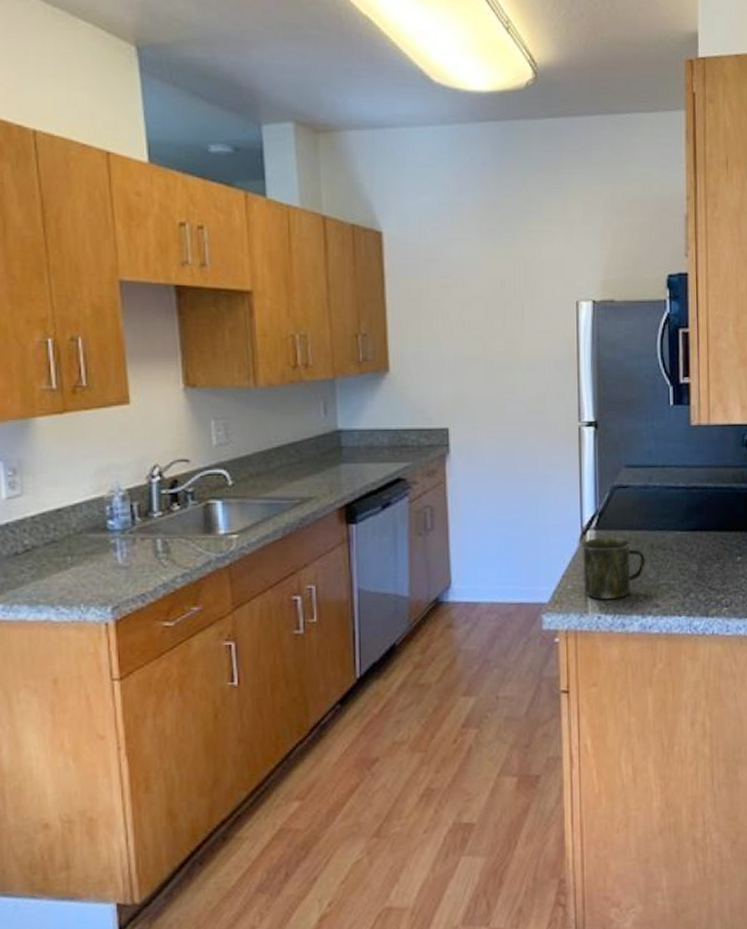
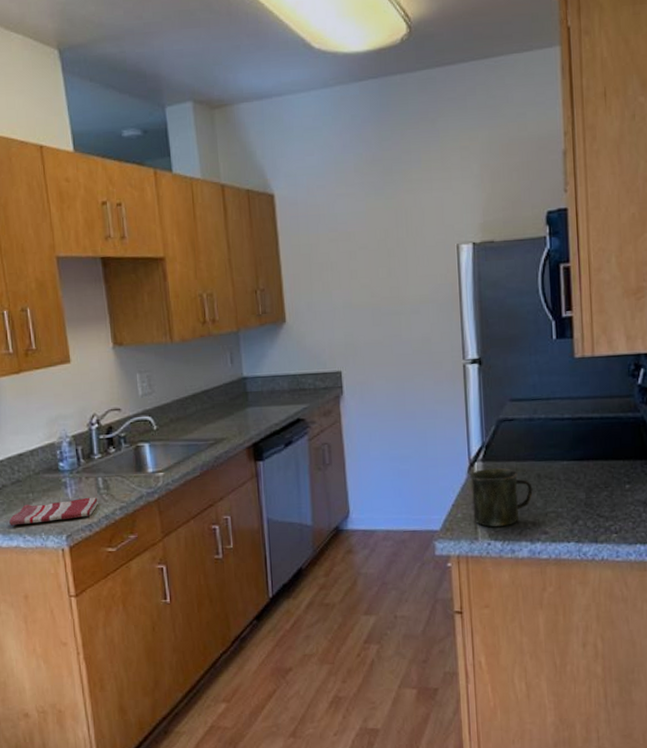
dish towel: none [39,562,156,595] -> present [9,497,99,526]

